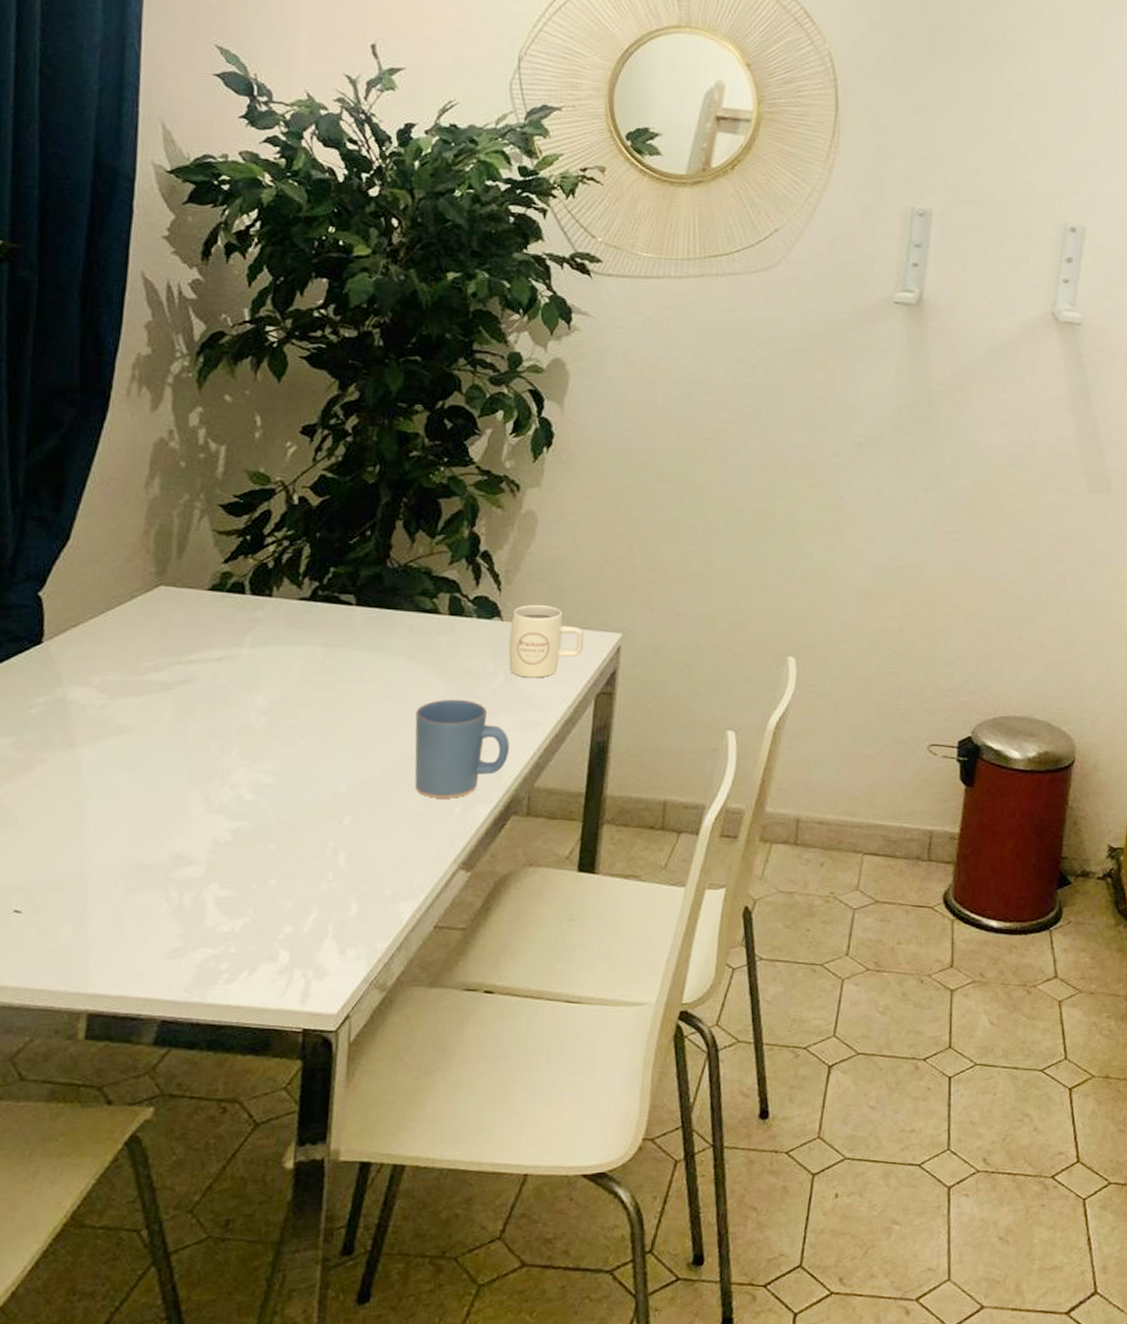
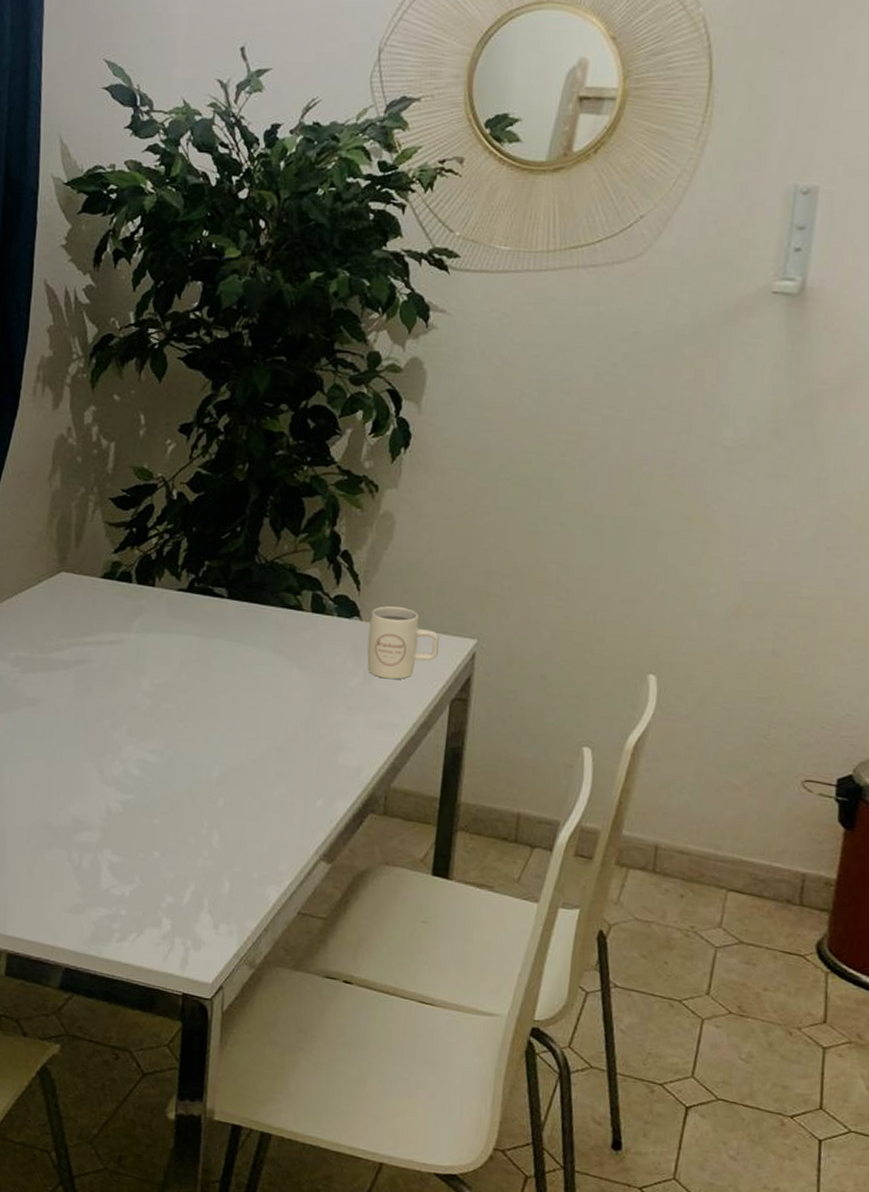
mug: present [415,699,510,798] -> none [280,694,368,791]

